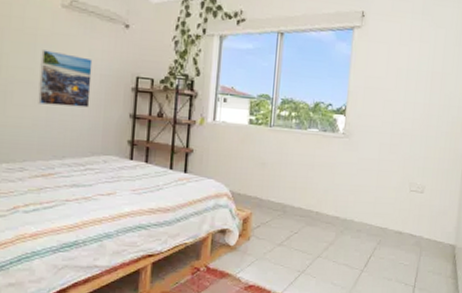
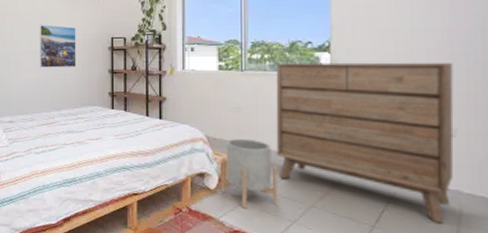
planter: none [240,193,294,263] -> present [221,138,278,209]
dresser: none [293,121,428,264] -> present [276,62,454,224]

